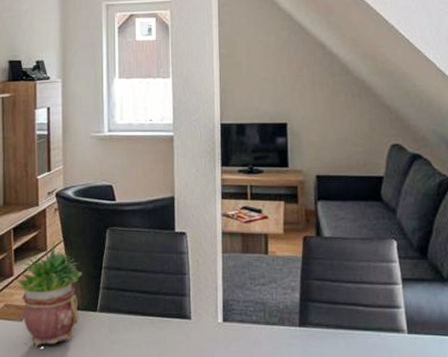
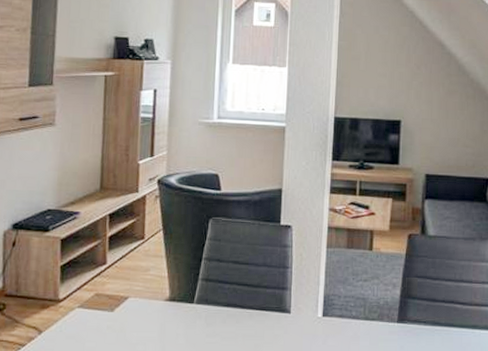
potted plant: present [14,242,82,346] -> none [107,231,181,338]

